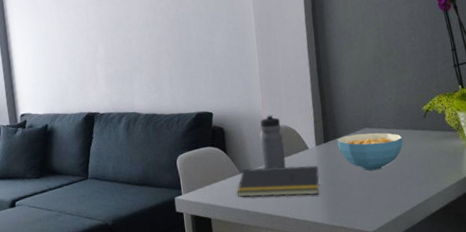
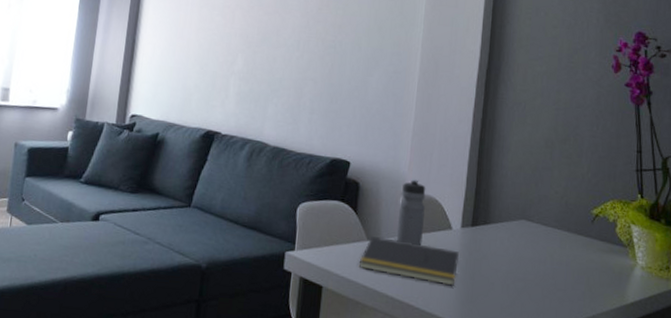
cereal bowl: present [337,132,403,171] -> none [486,223,563,273]

